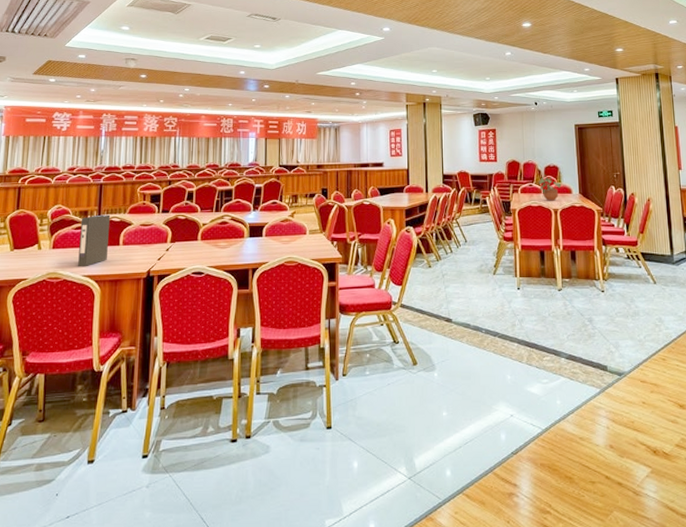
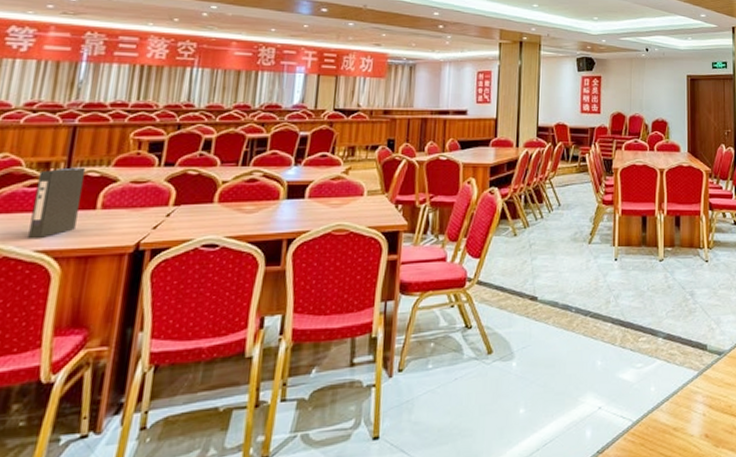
potted plant: present [538,175,562,201] -> none [644,130,670,160]

